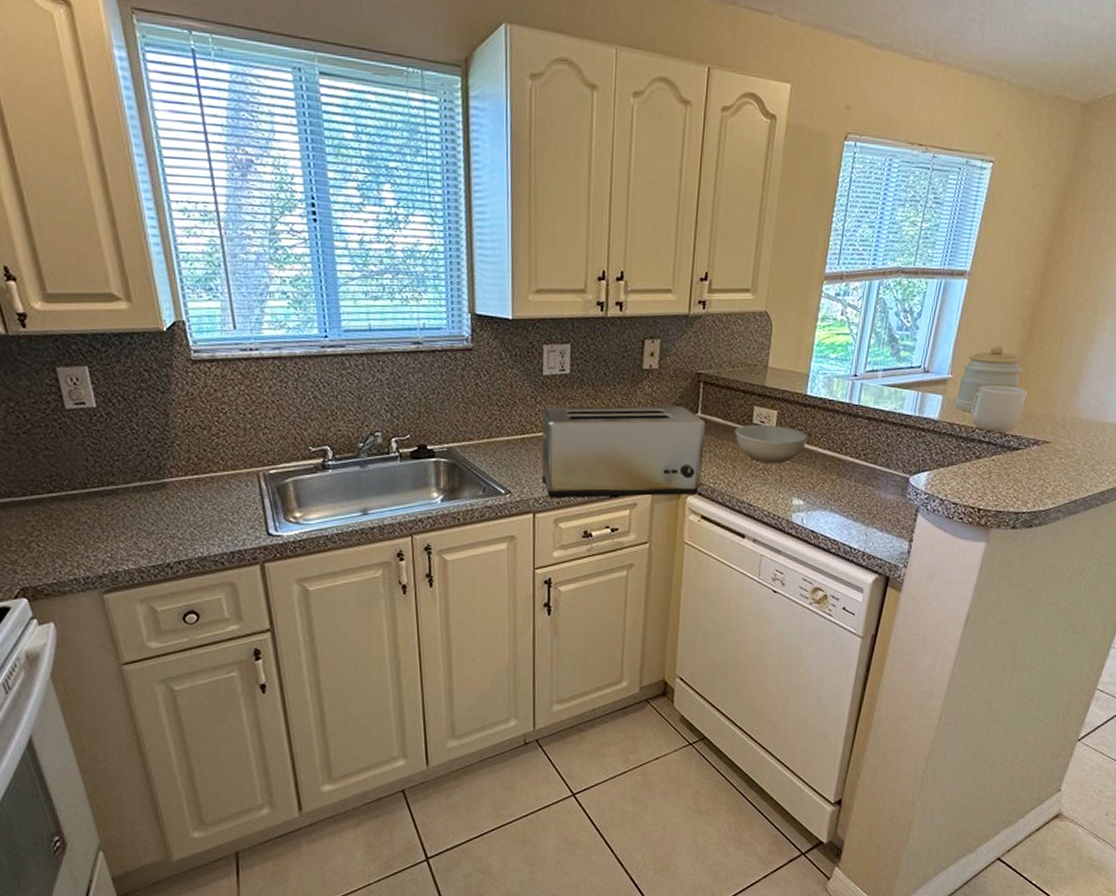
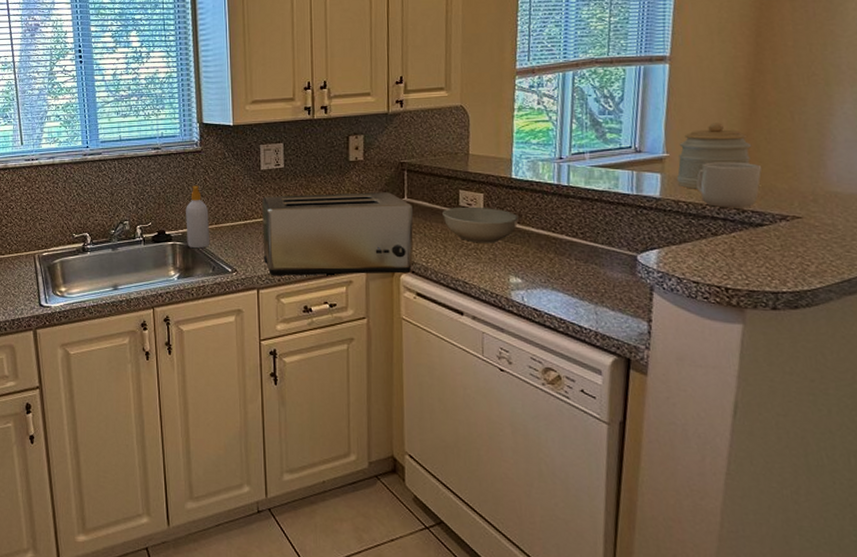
soap bottle: none [452,391,481,467] -> present [186,185,210,249]

